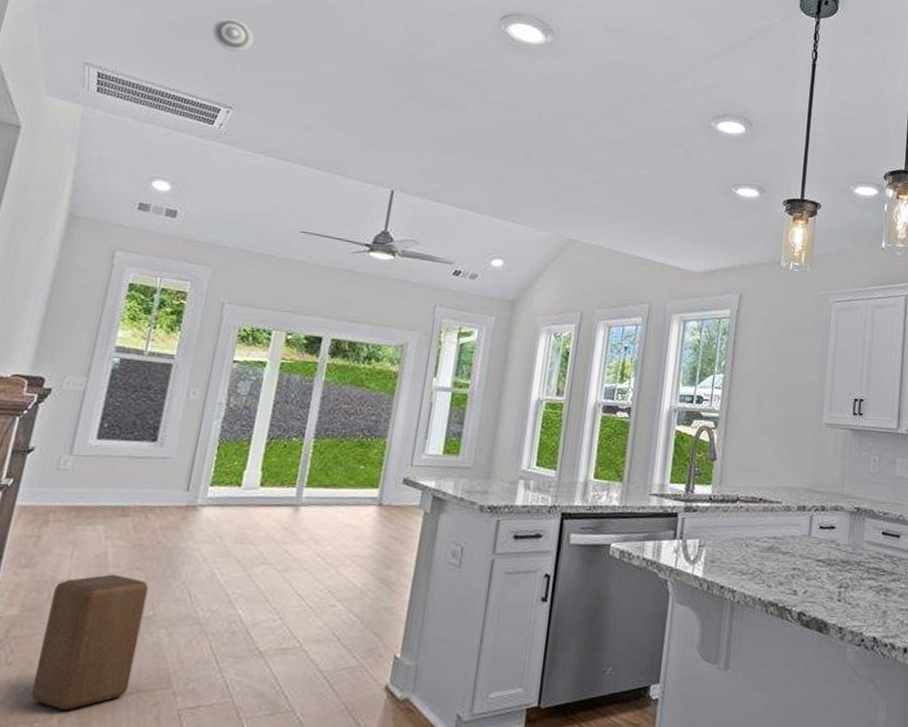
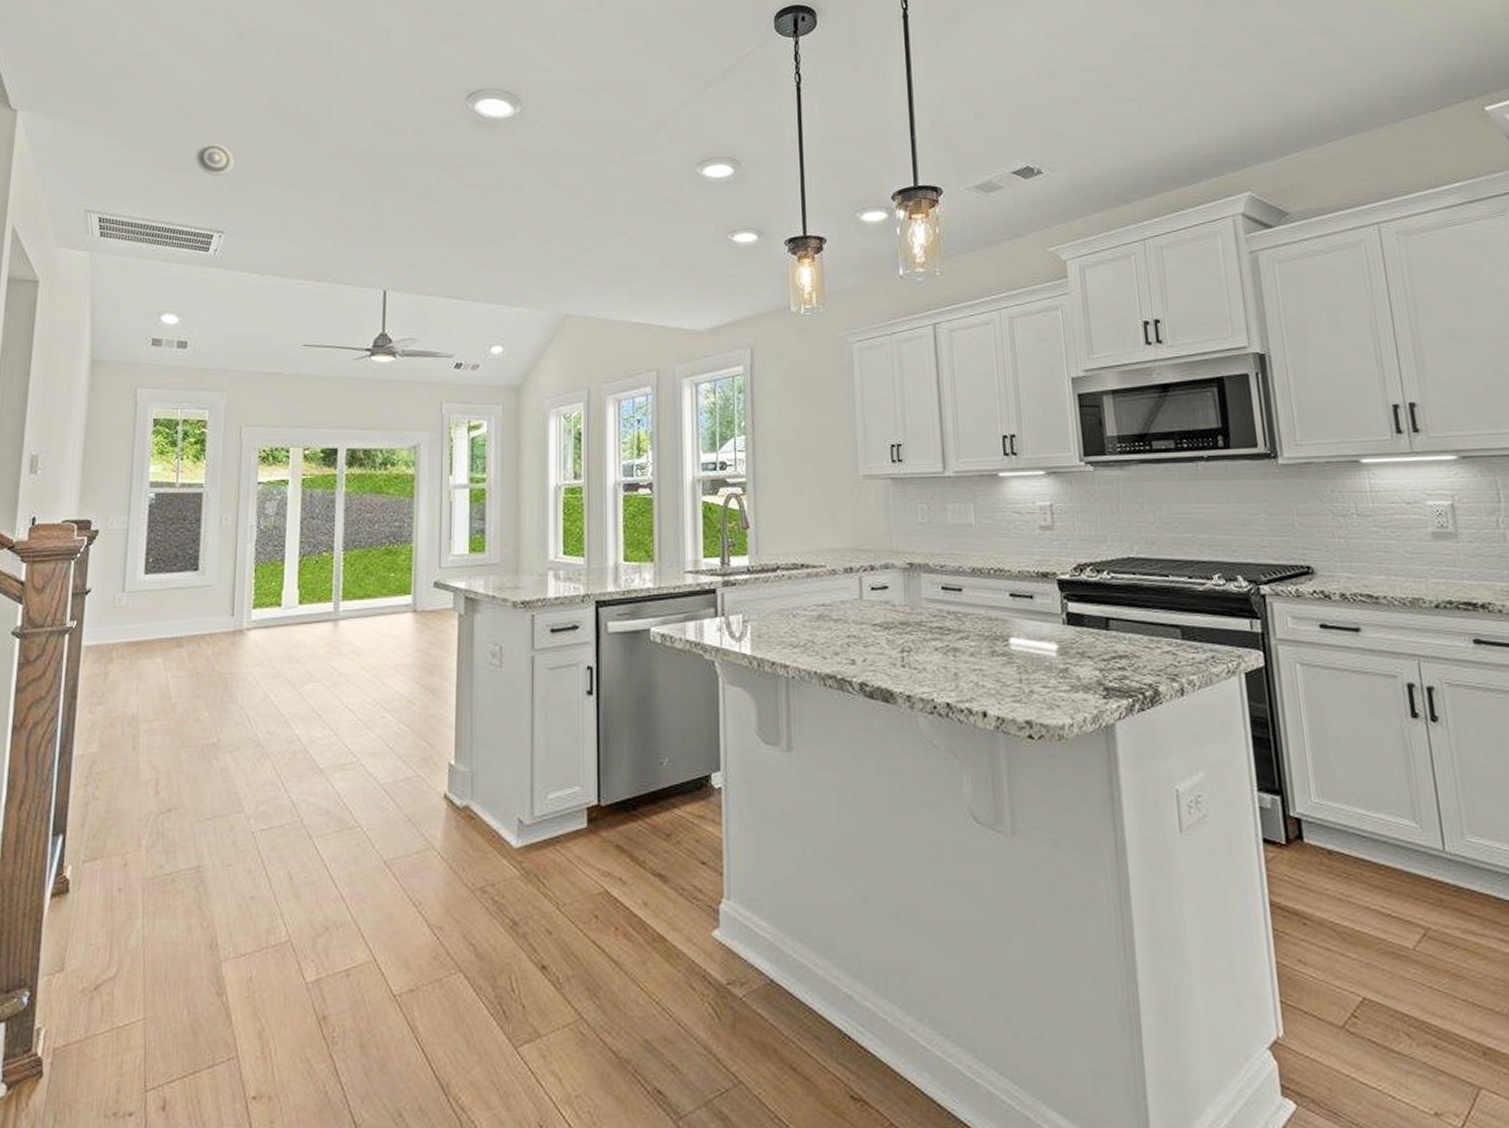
stool: present [31,574,149,710] -> none [119,704,210,840]

